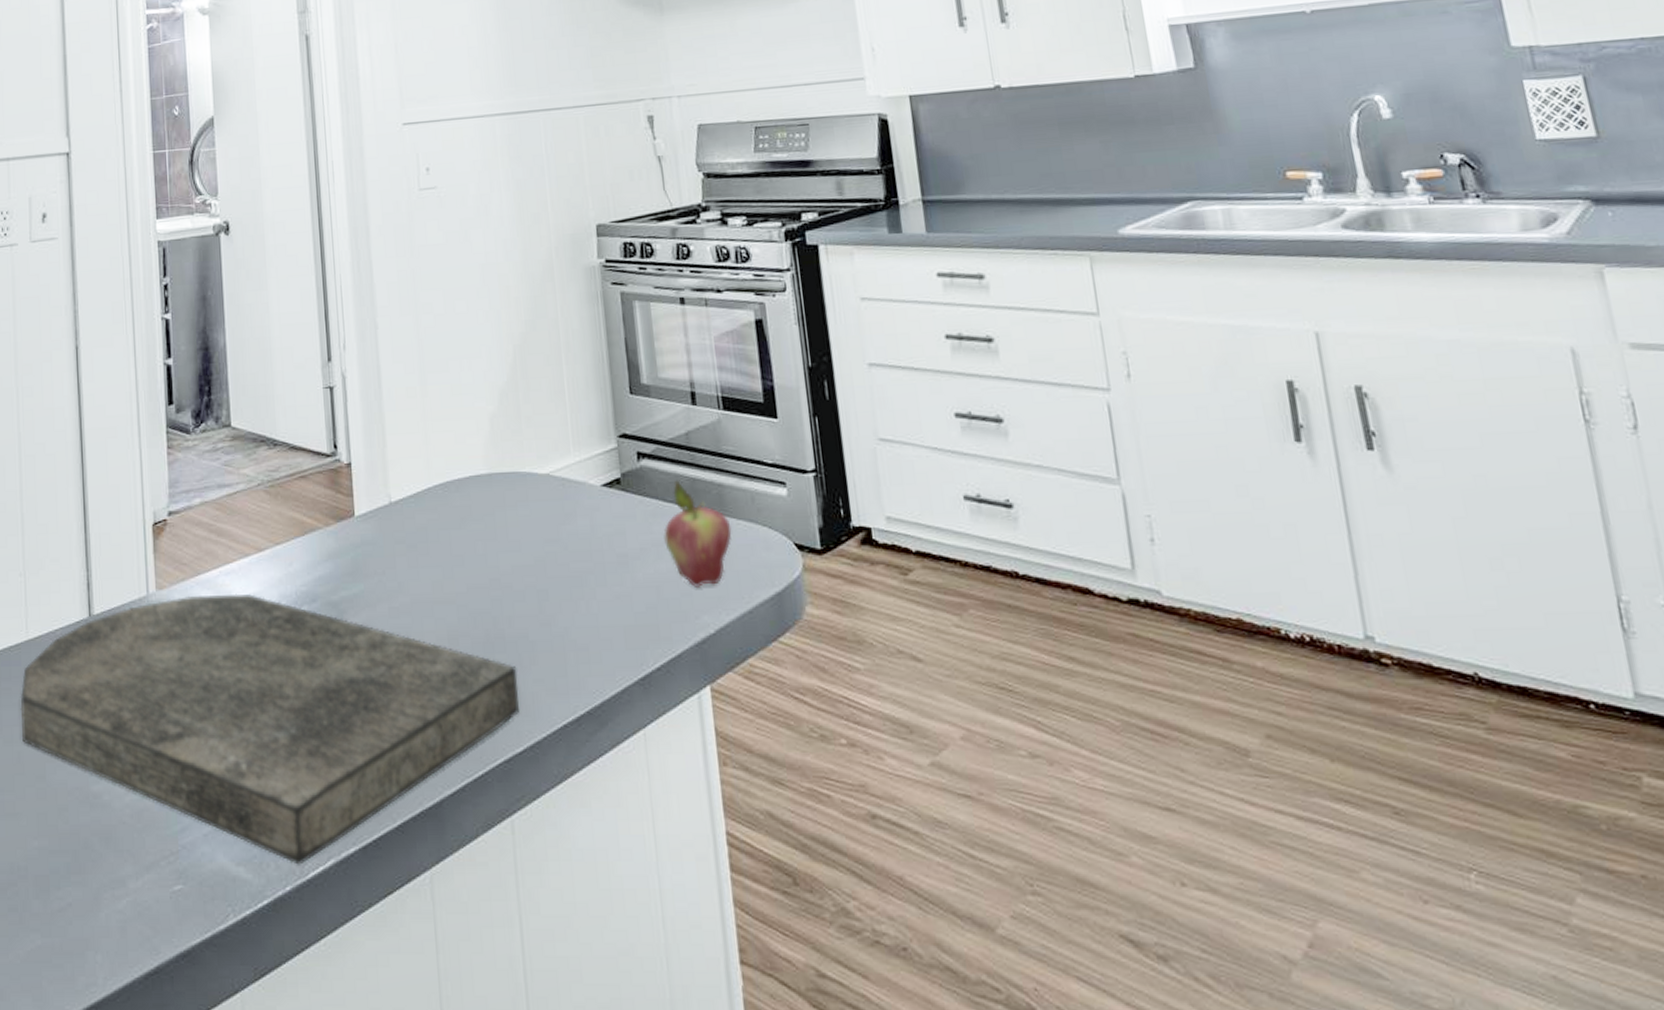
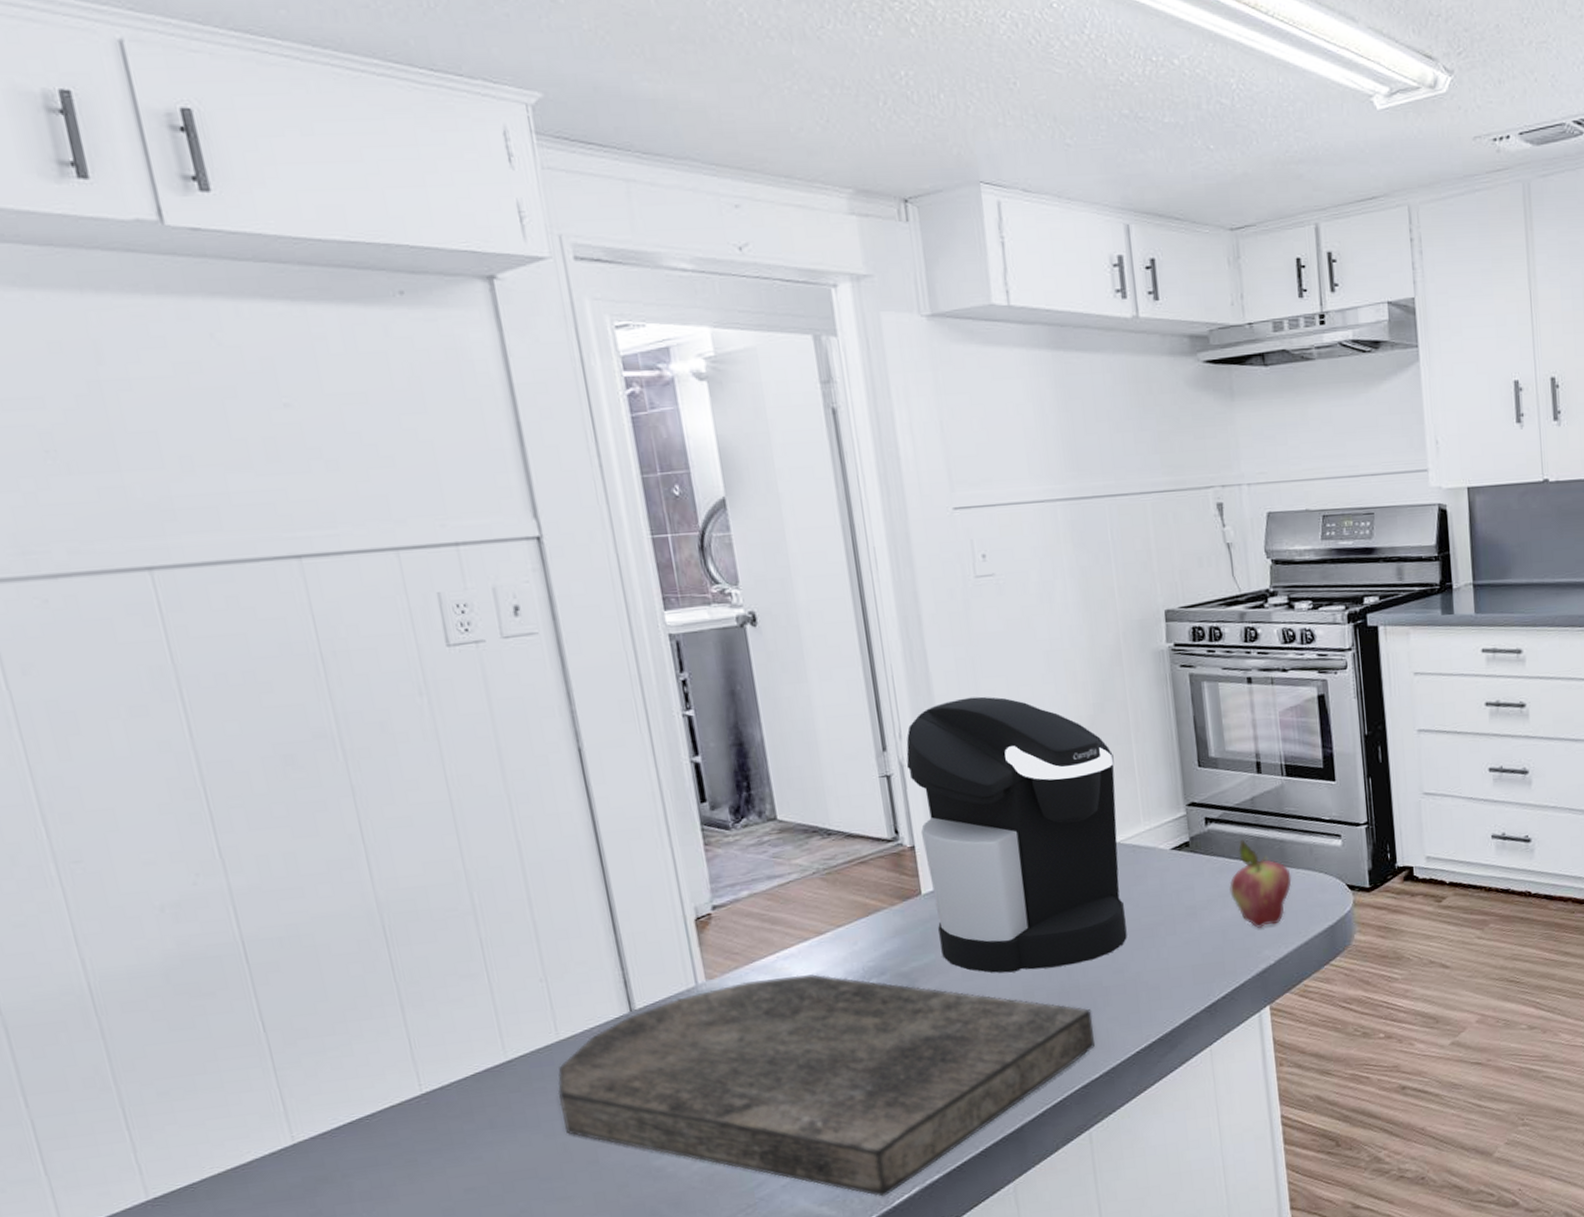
coffee maker: none [348,309,555,613] -> present [906,696,1127,973]

